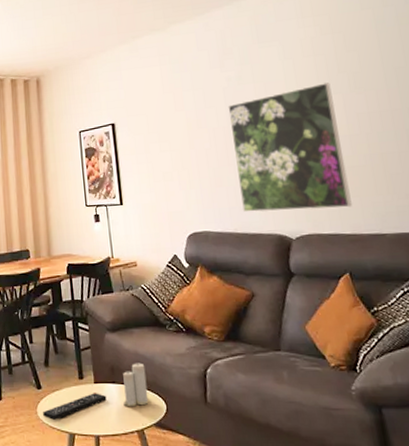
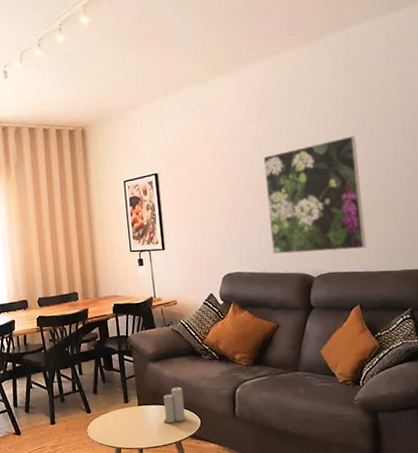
remote control: present [43,393,107,420] -> none [93,413,149,438]

